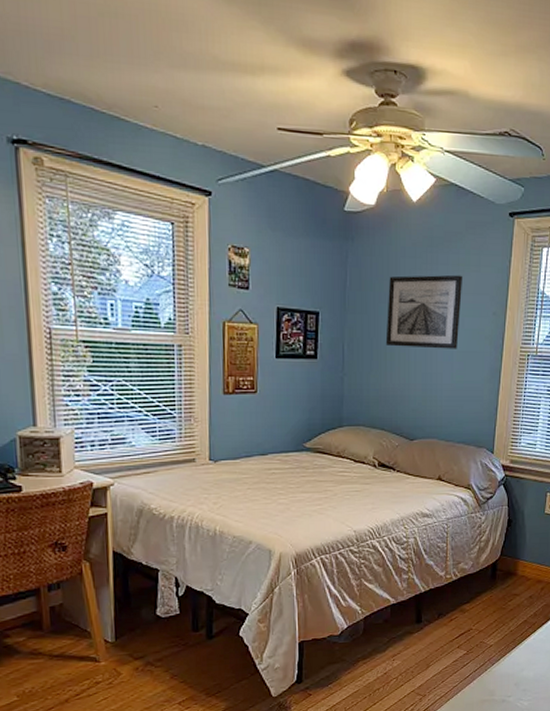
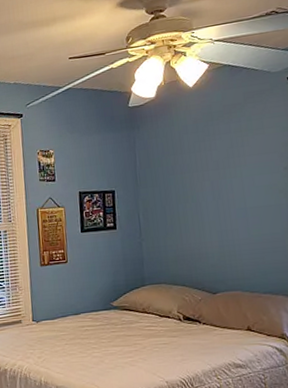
wall art: present [385,274,462,349] -> none [175,139,251,211]

